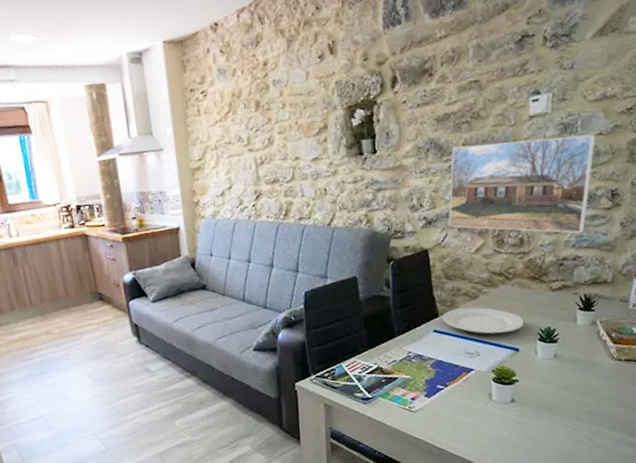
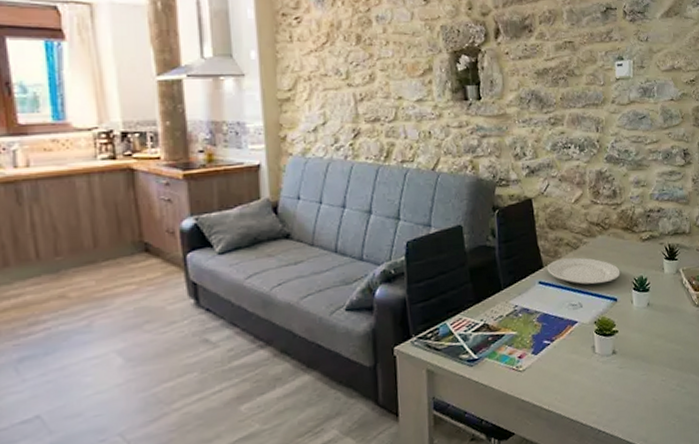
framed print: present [448,134,596,234] -> none [550,99,669,188]

